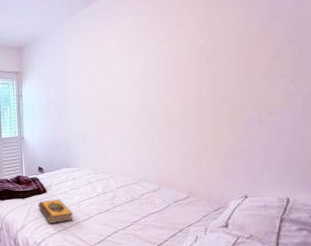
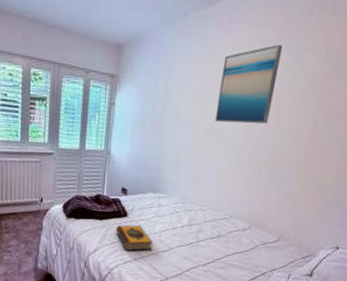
wall art: none [109,26,158,99] -> present [214,44,282,124]

